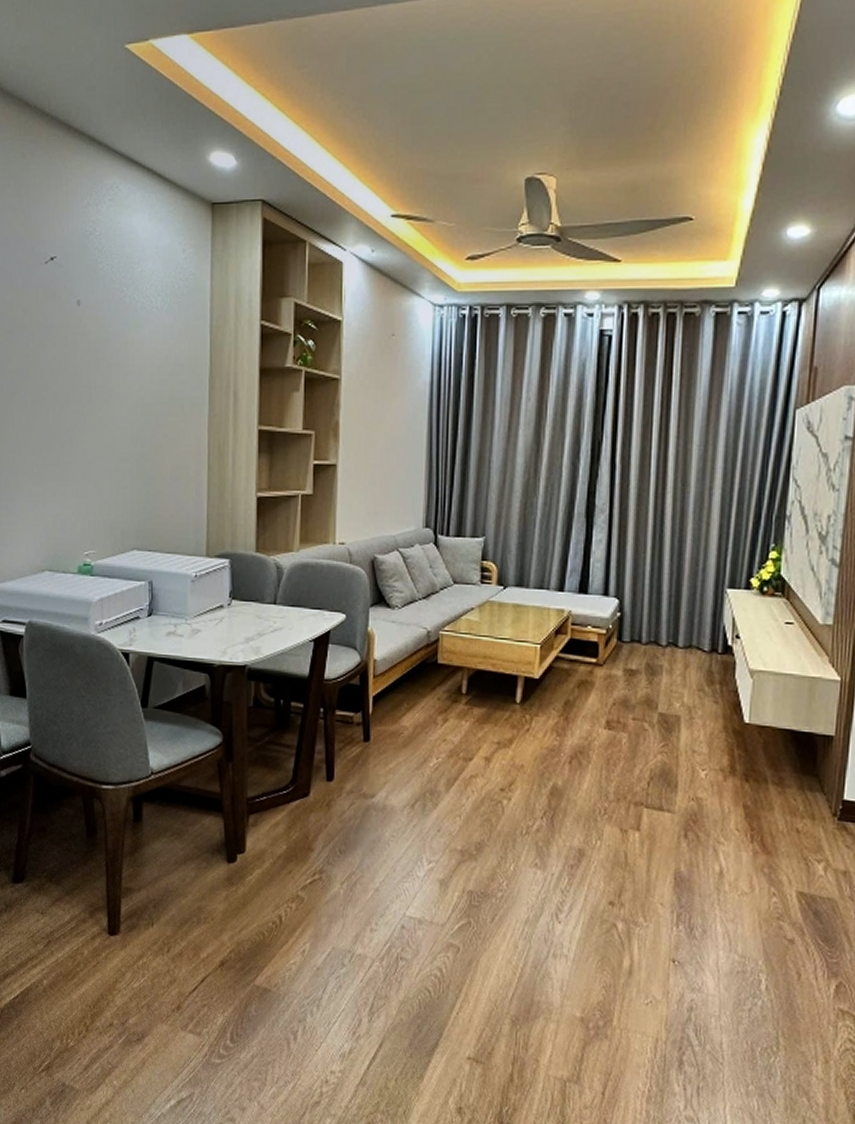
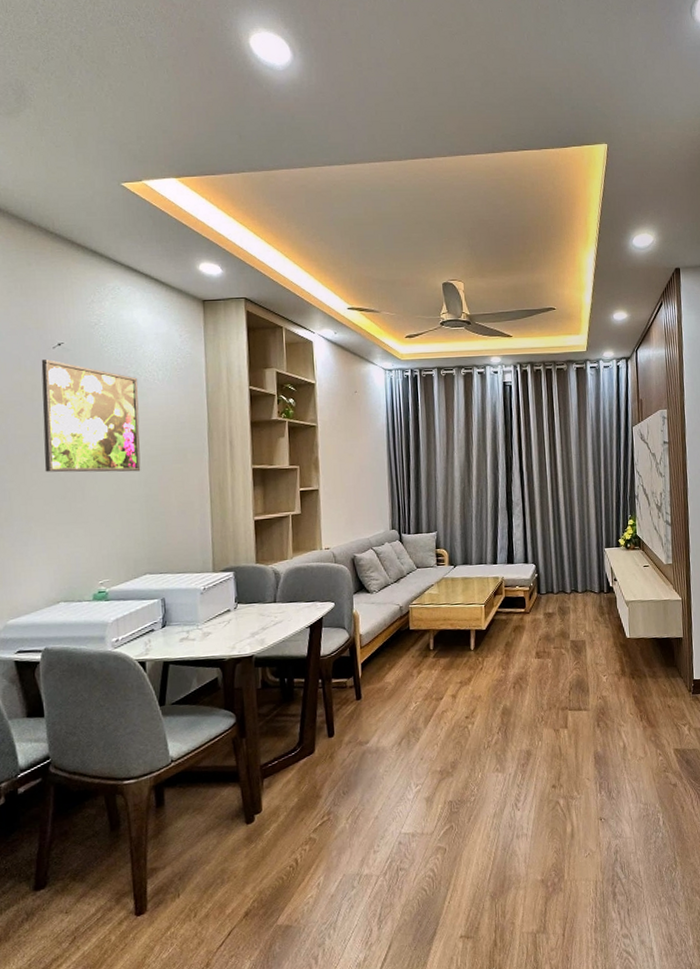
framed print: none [32,277,134,423] -> present [41,360,141,473]

